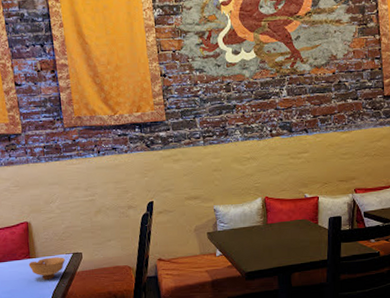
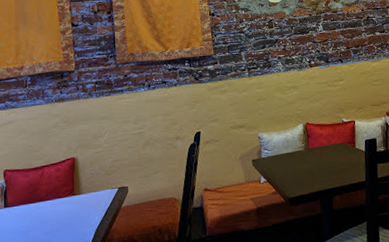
bowl: present [28,257,65,280] -> none [72,192,110,217]

